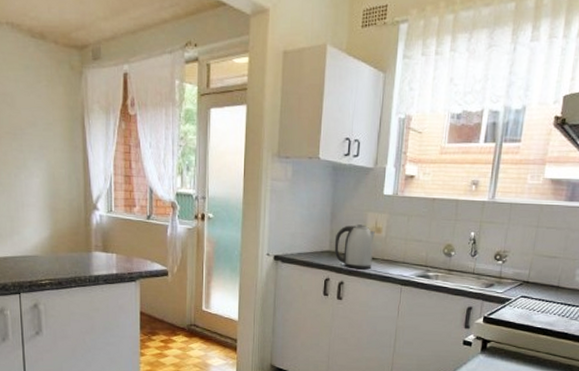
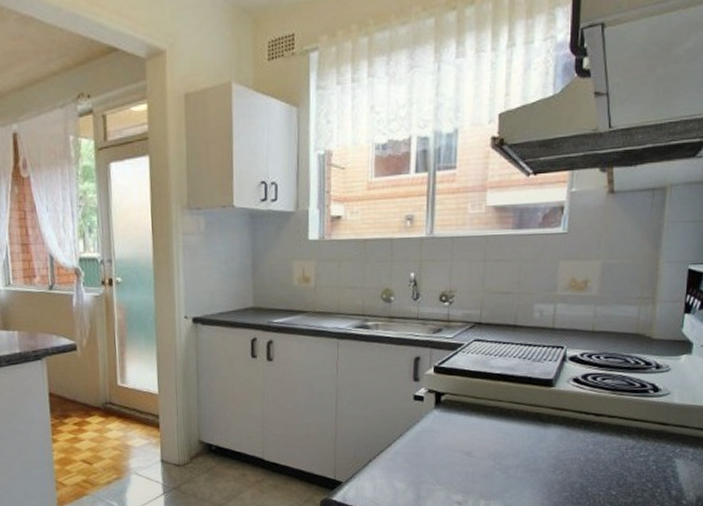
kettle: present [334,224,375,270] -> none [258,275,303,326]

